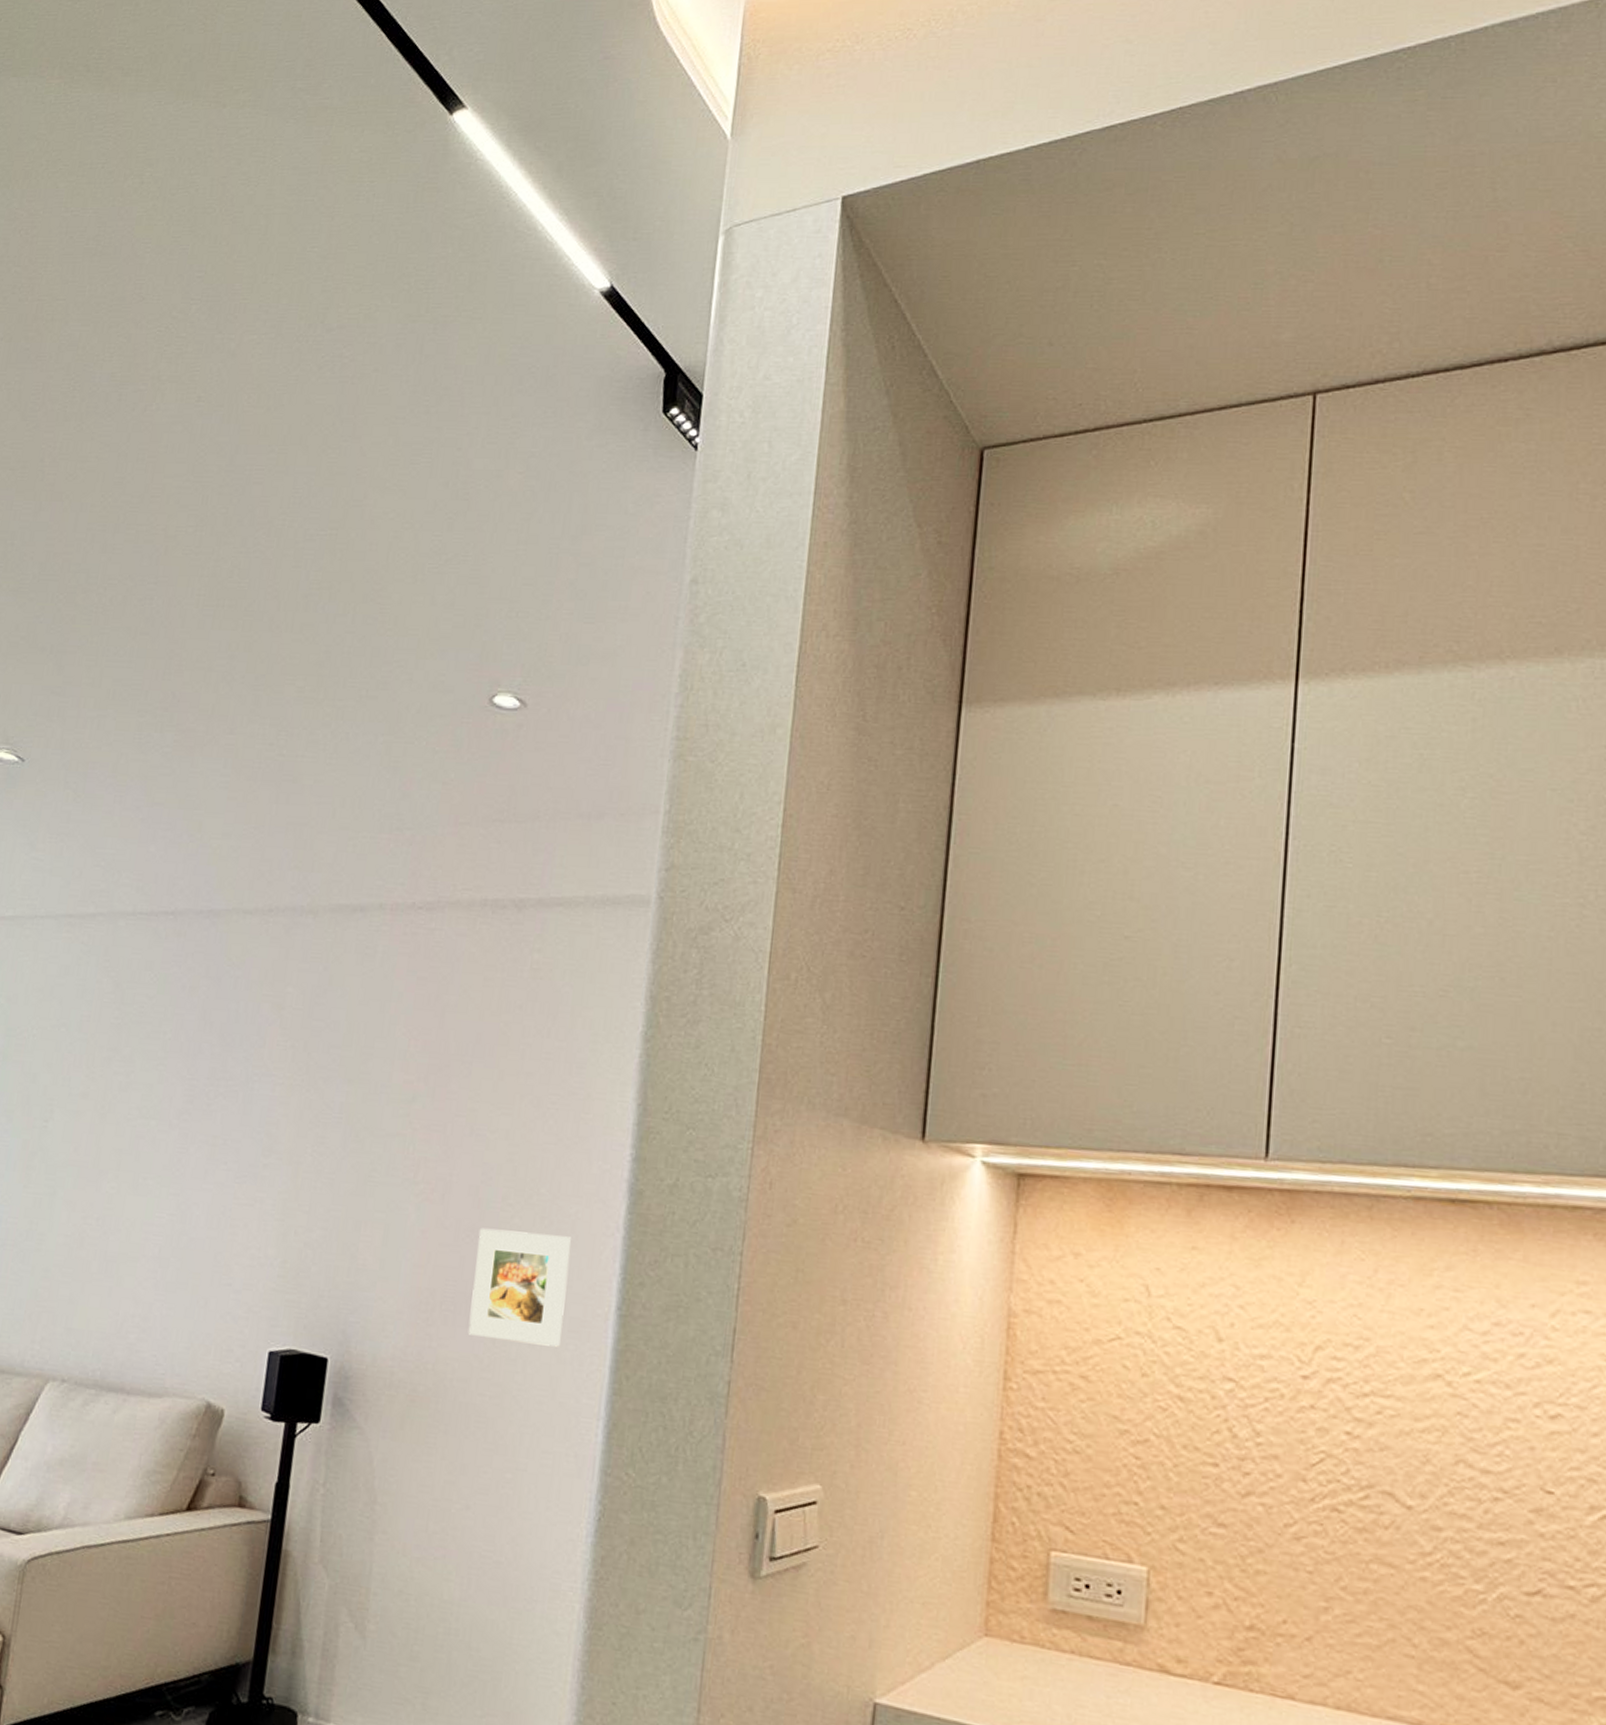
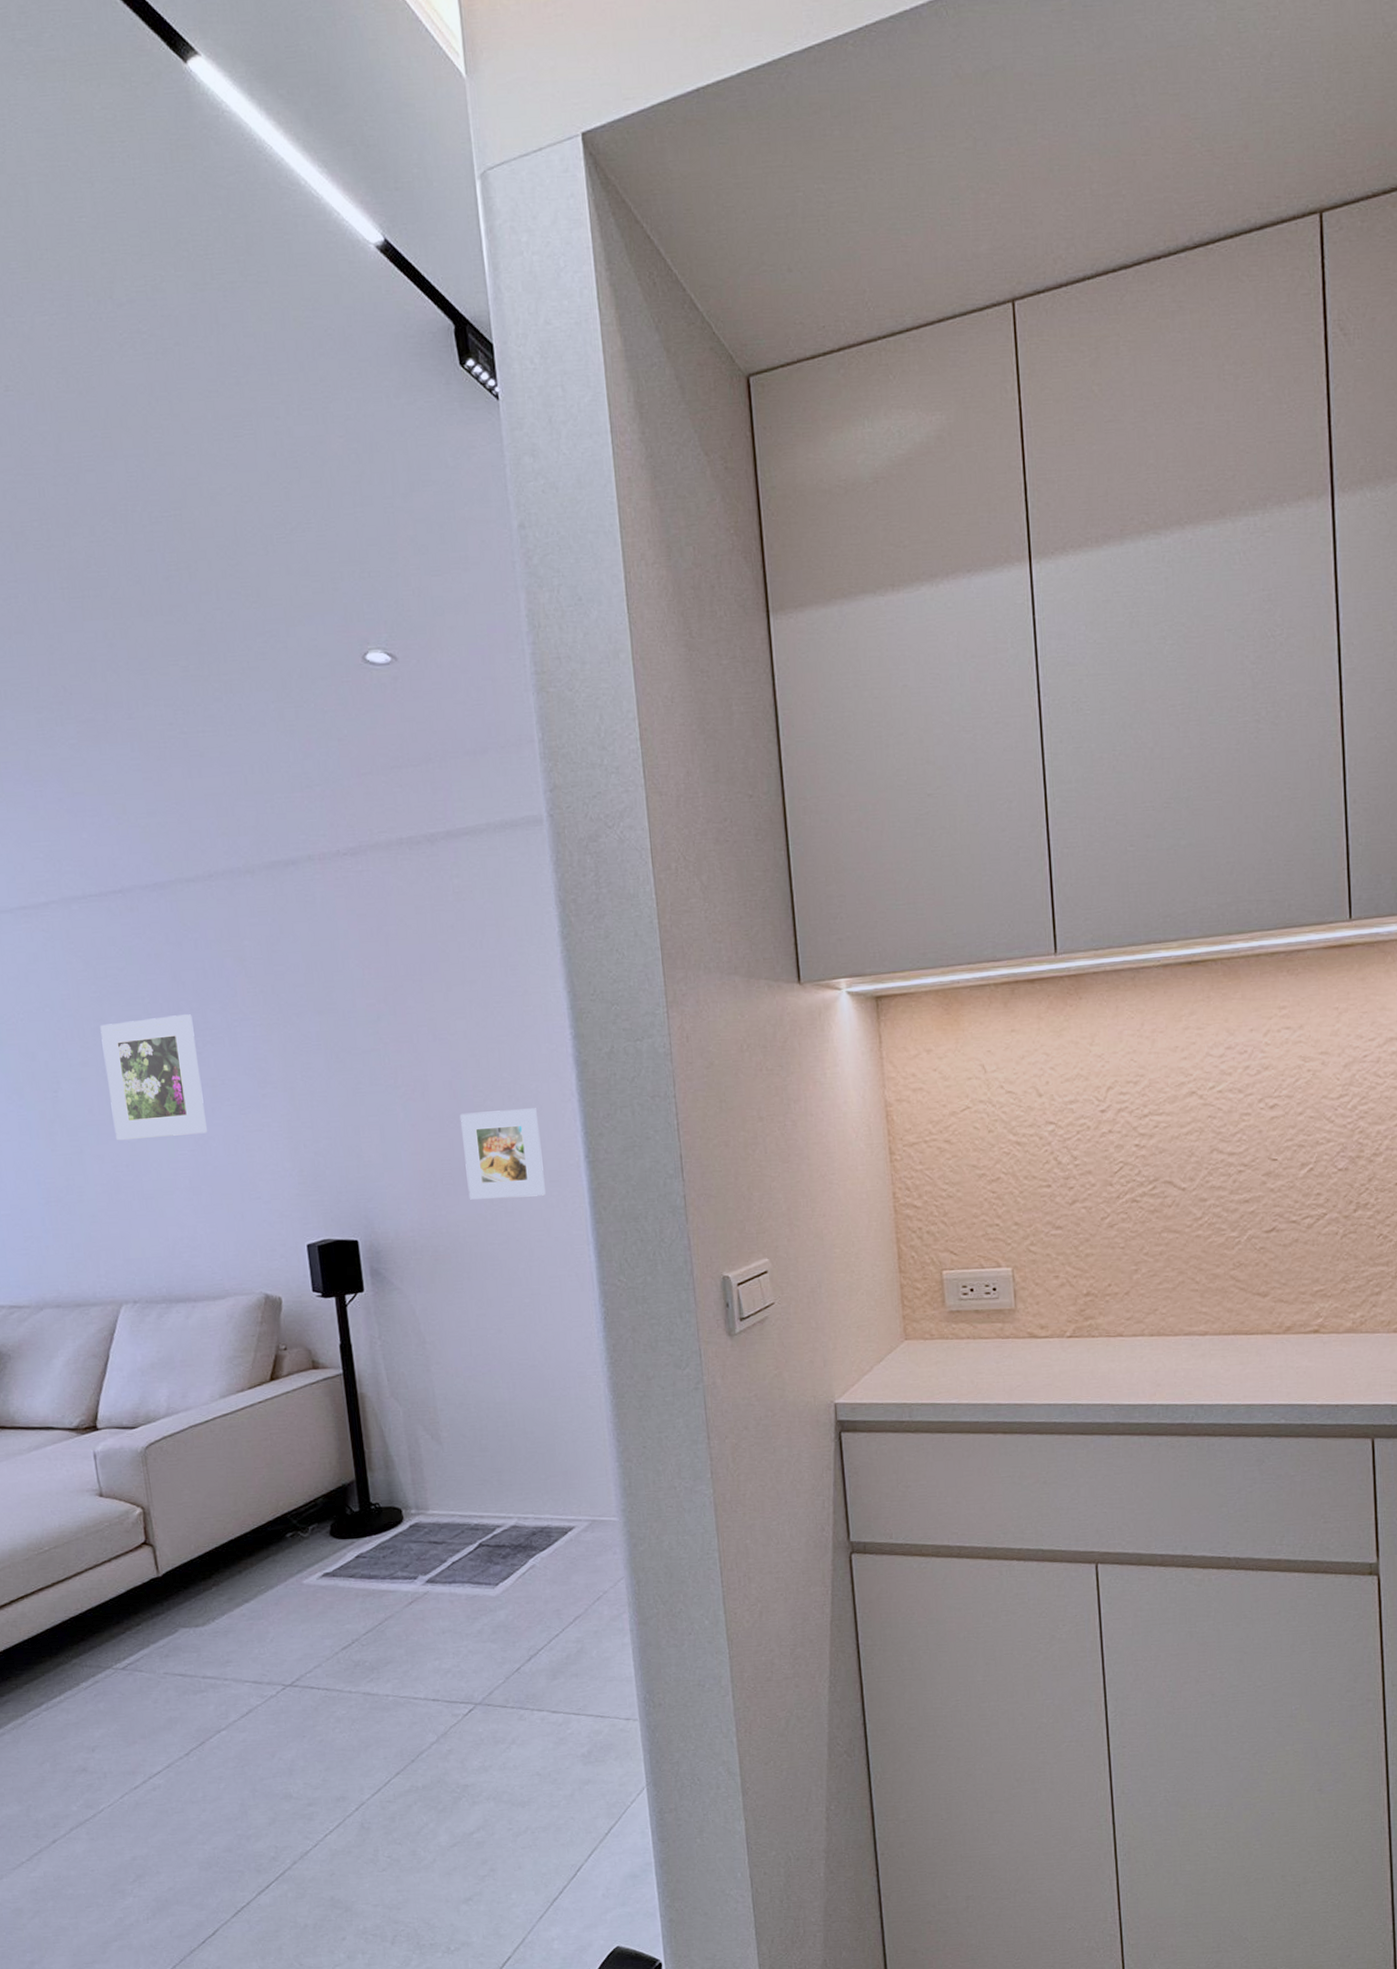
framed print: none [95,1055,211,1198] -> present [100,1014,207,1141]

